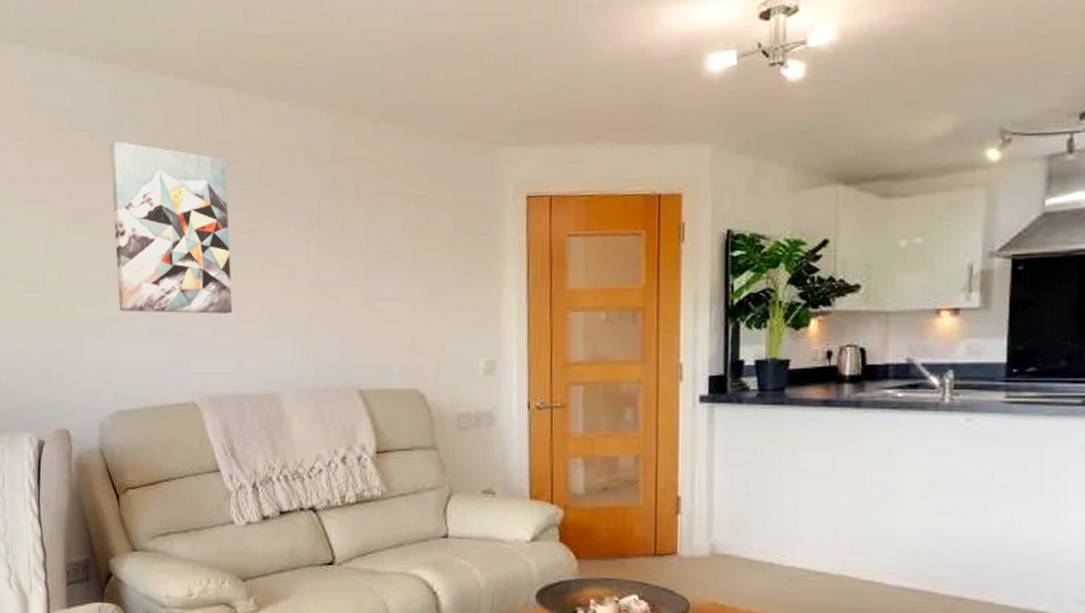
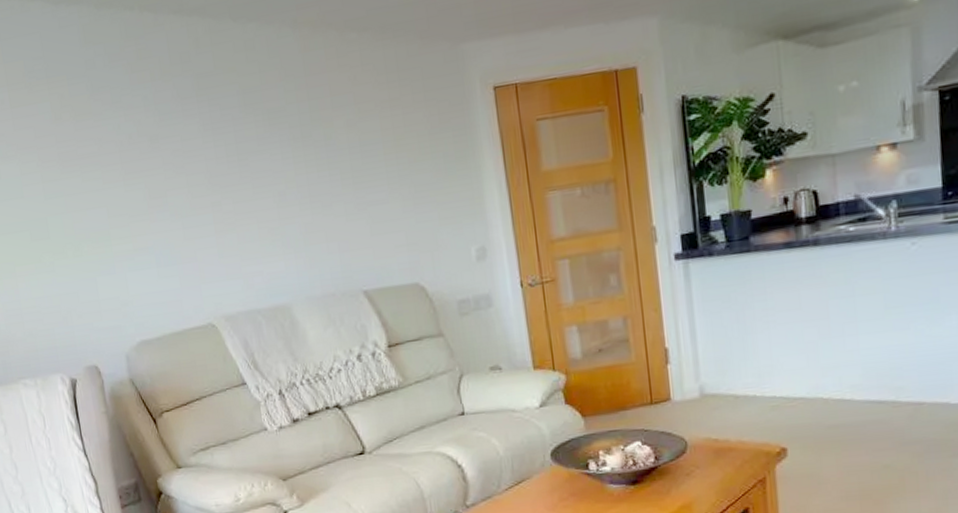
wall art: present [110,142,233,314] -> none [88,82,234,247]

